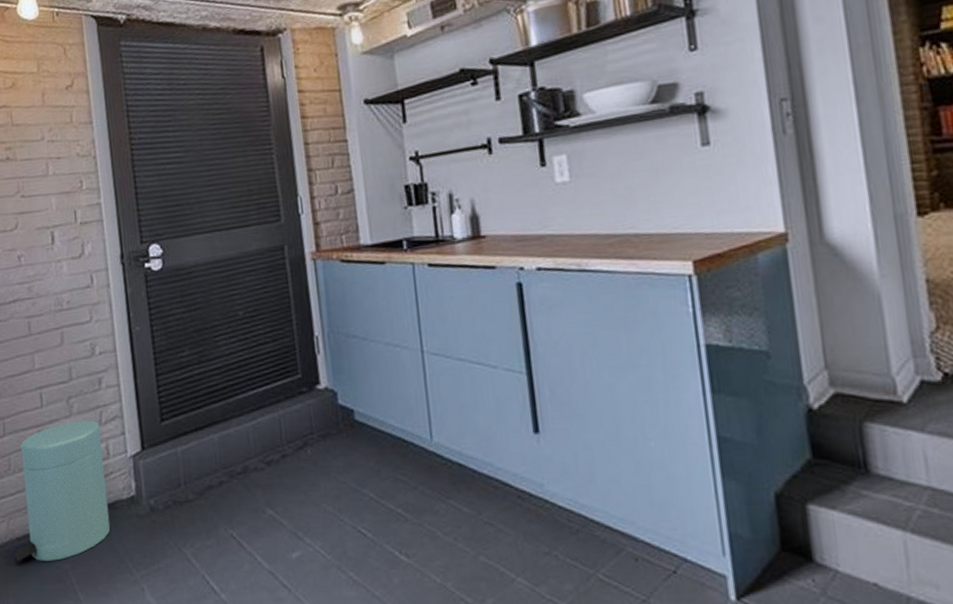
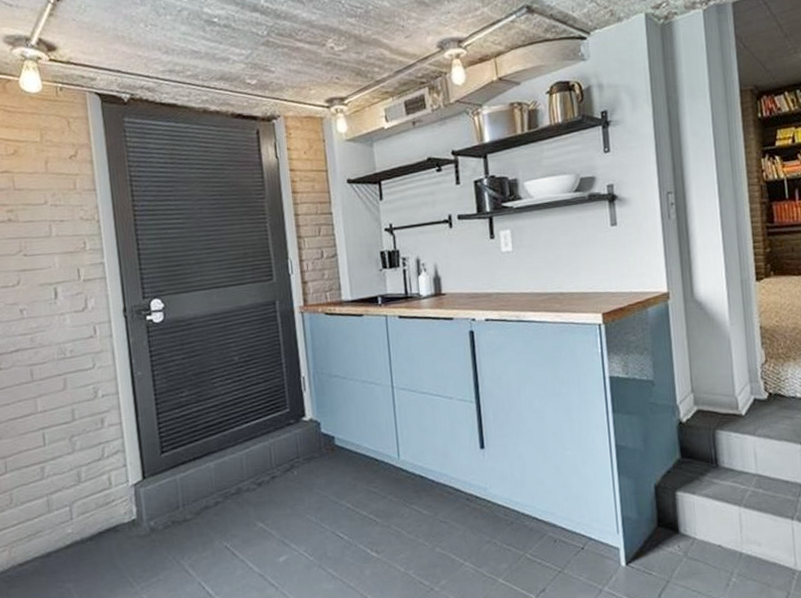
trash can: present [14,420,111,563] -> none [16,455,112,586]

